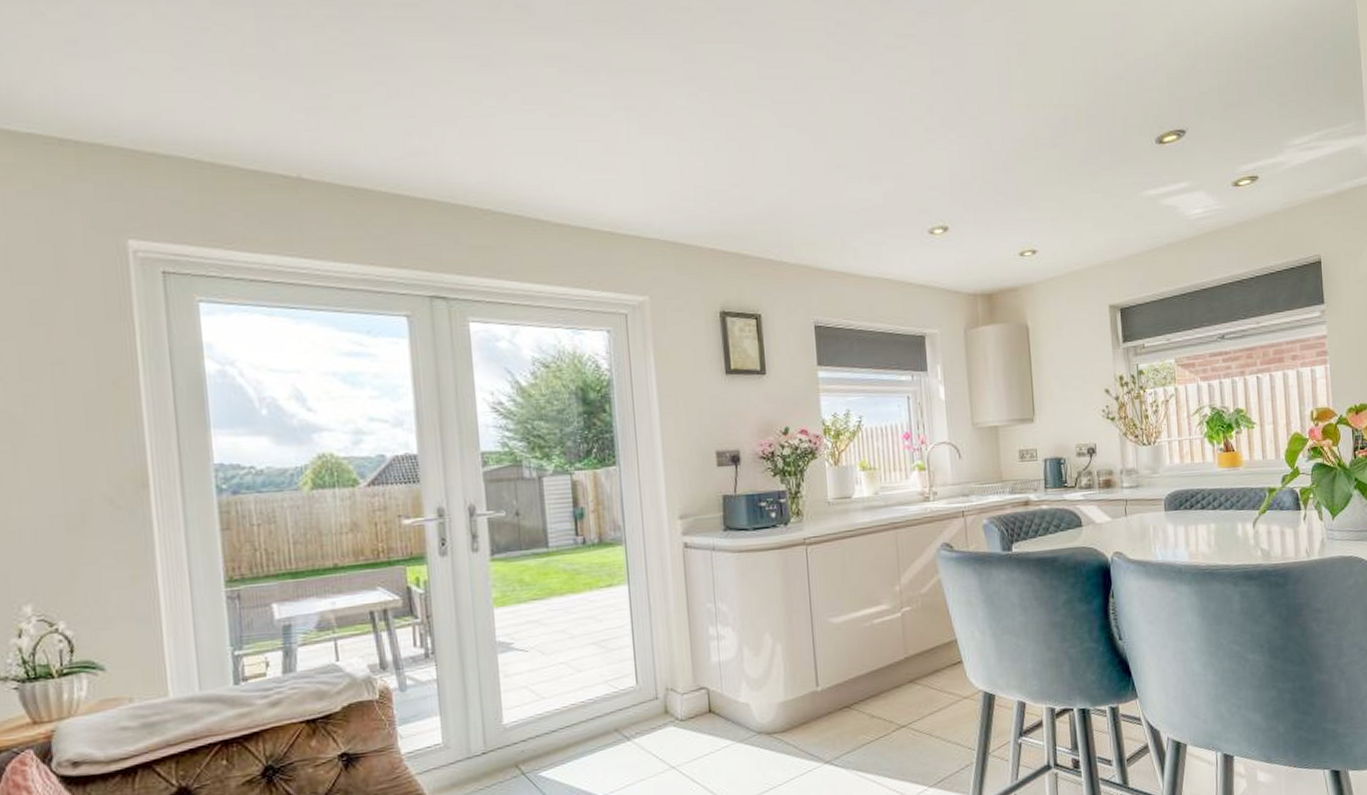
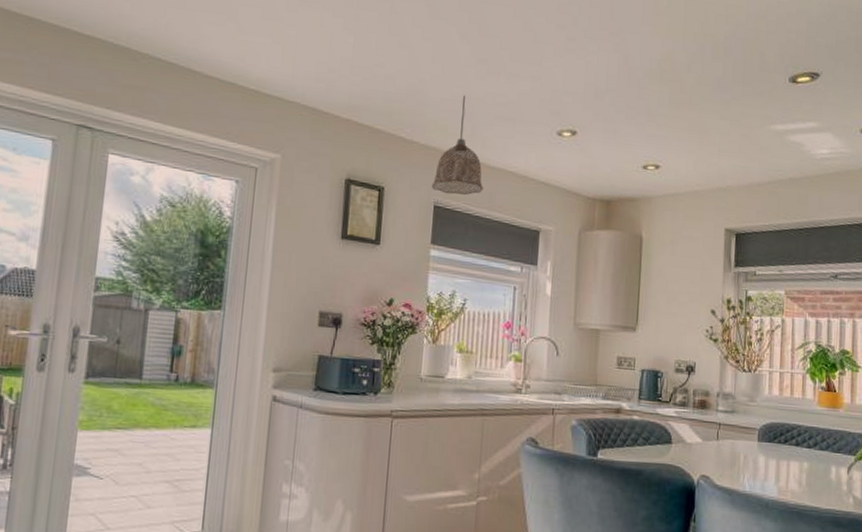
pendant lamp: none [808,205,862,312] -> present [431,95,483,195]

